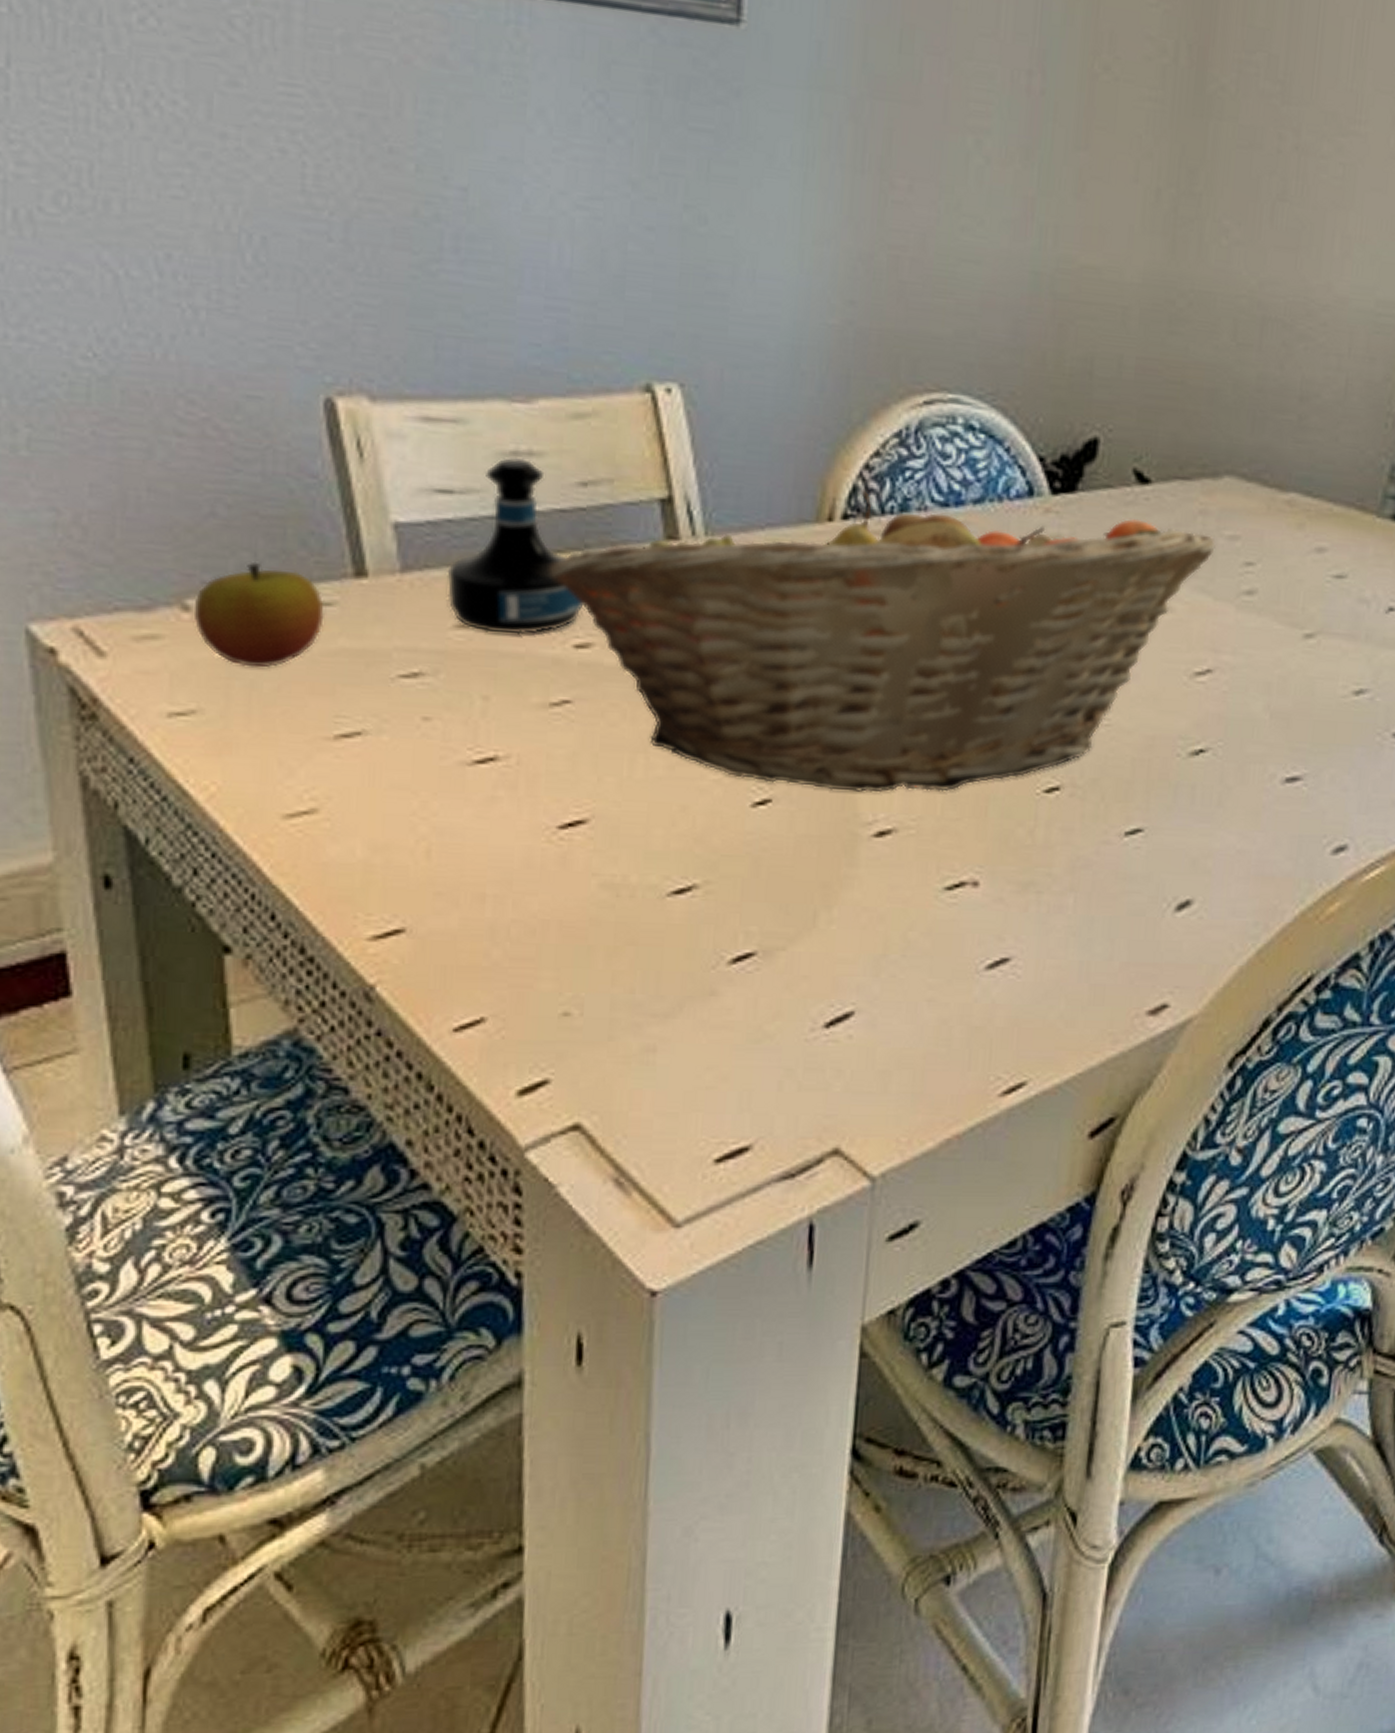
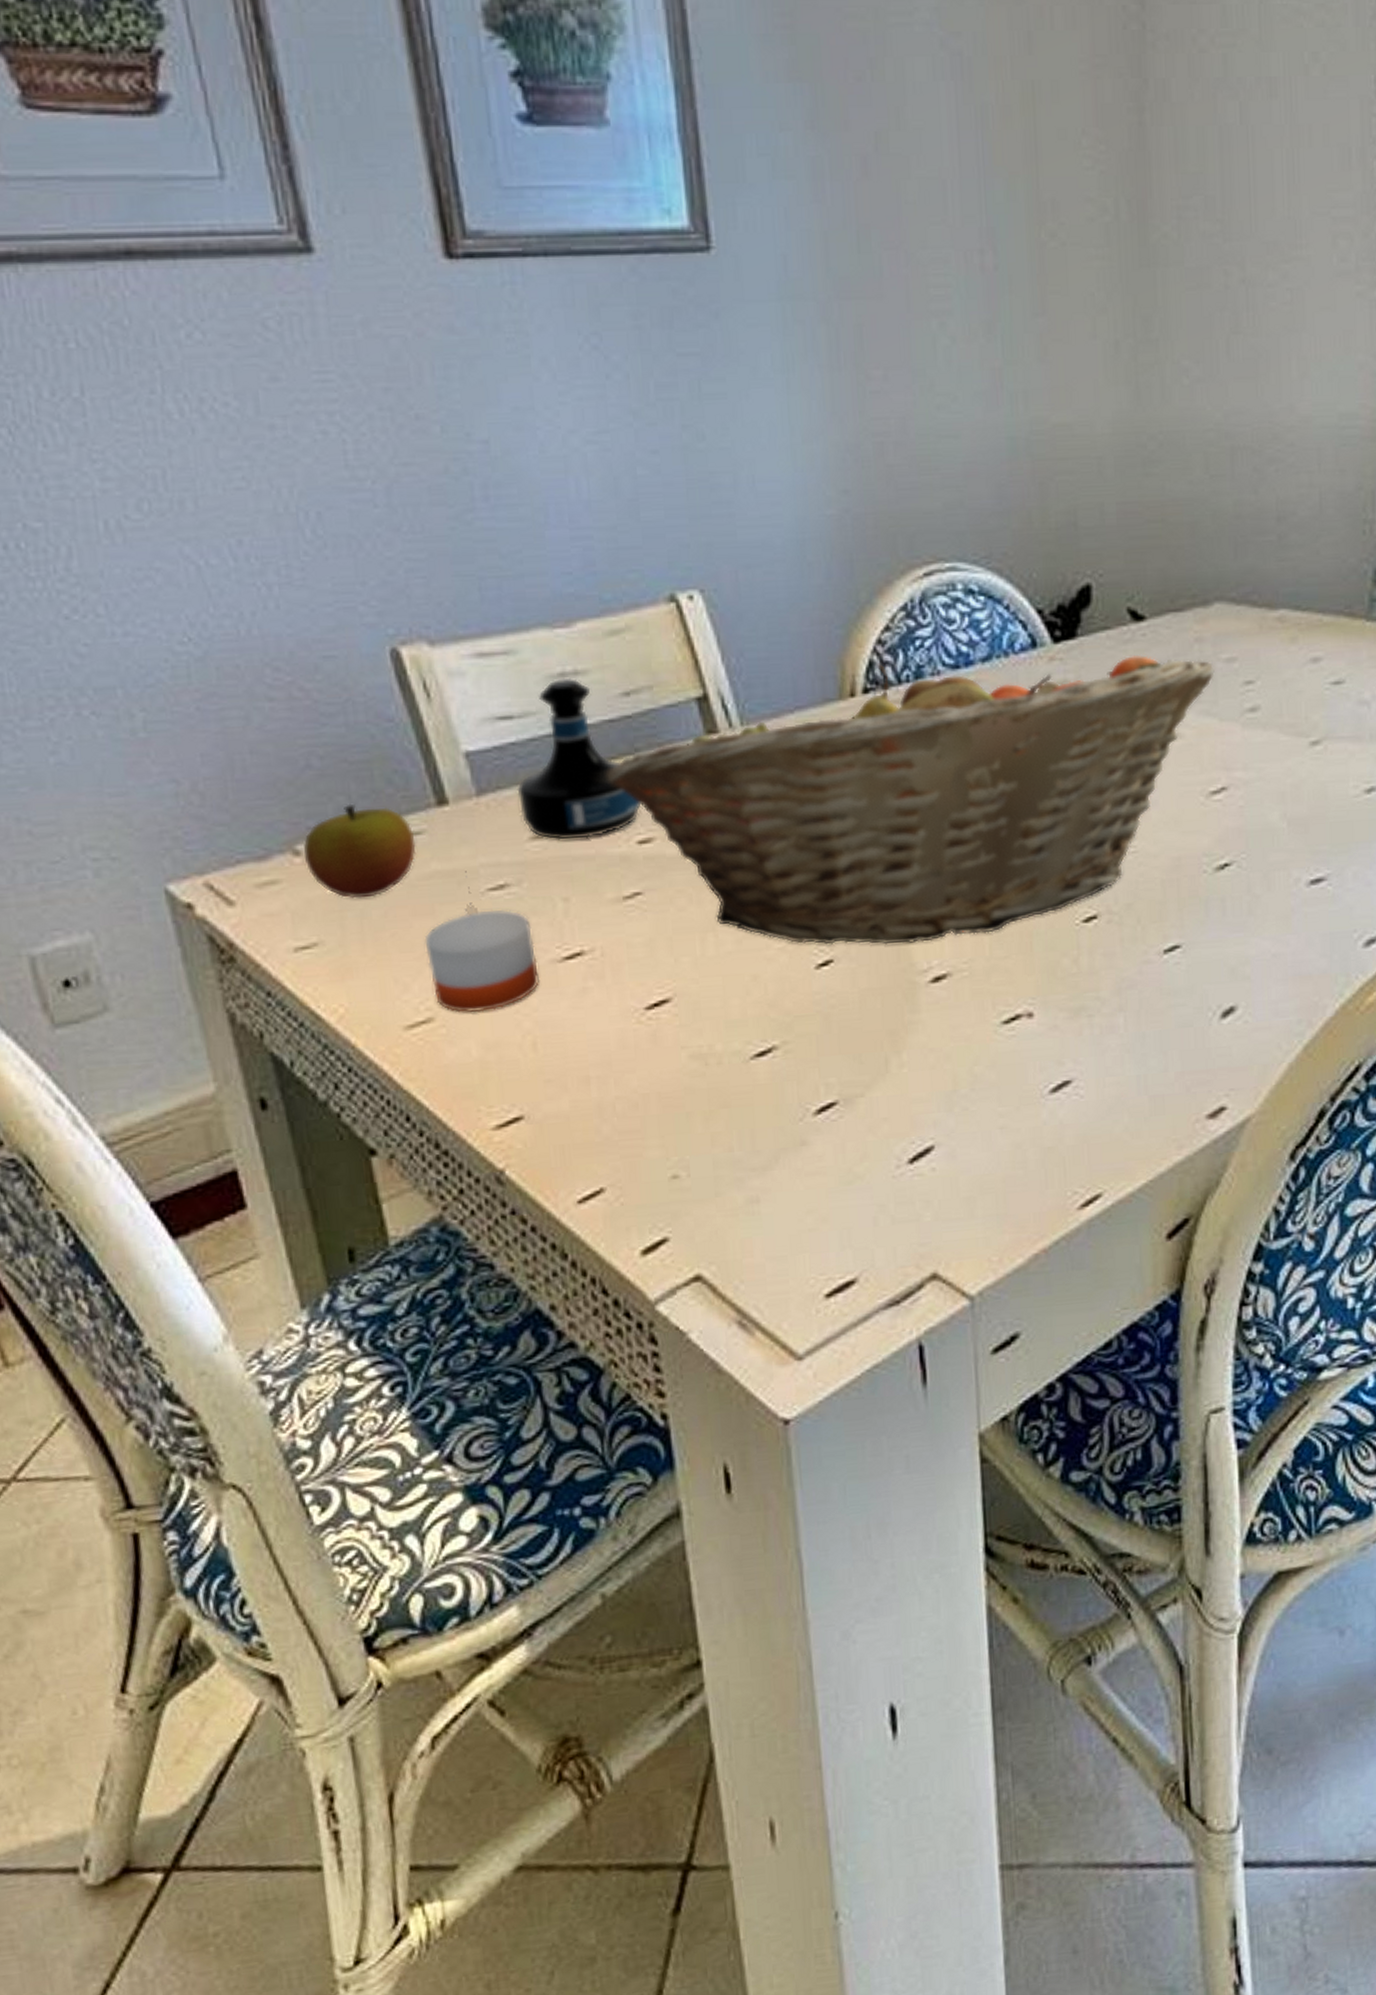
candle: none [319,688,444,809] -> present [424,902,539,1013]

